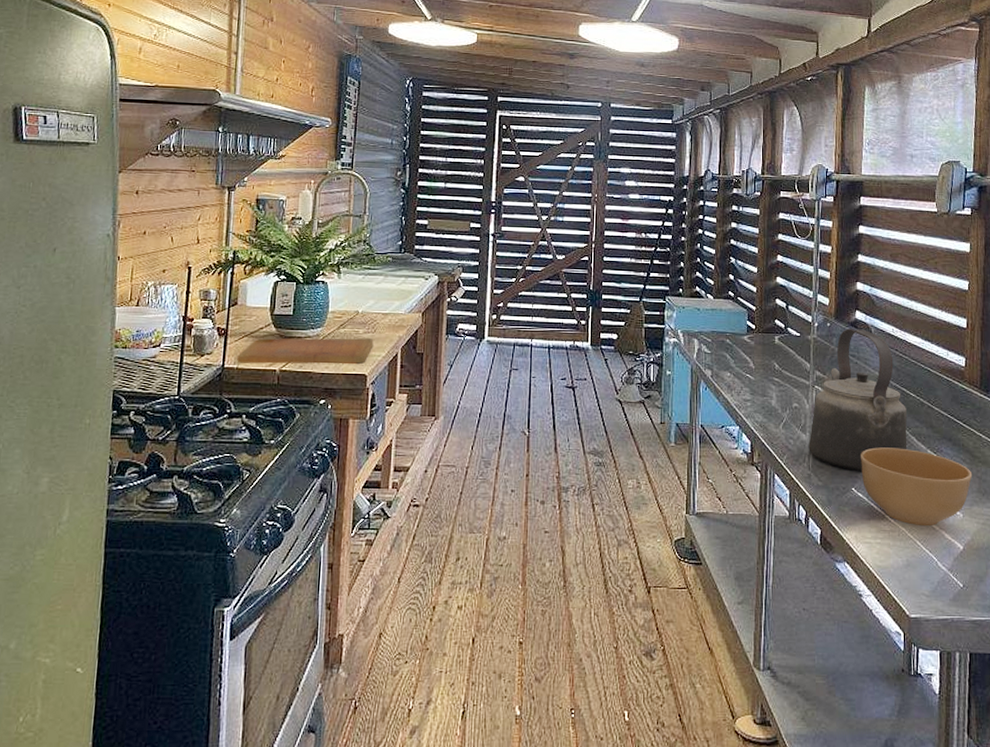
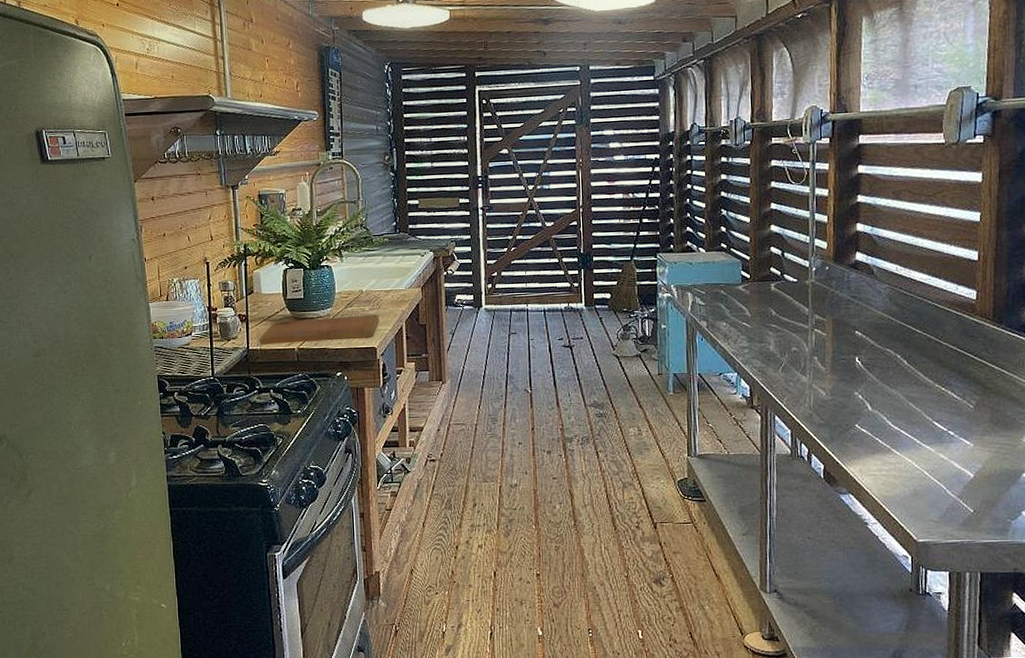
kettle: present [808,328,908,472] -> none [809,270,914,409]
bowl: present [860,447,973,527] -> none [863,384,984,458]

